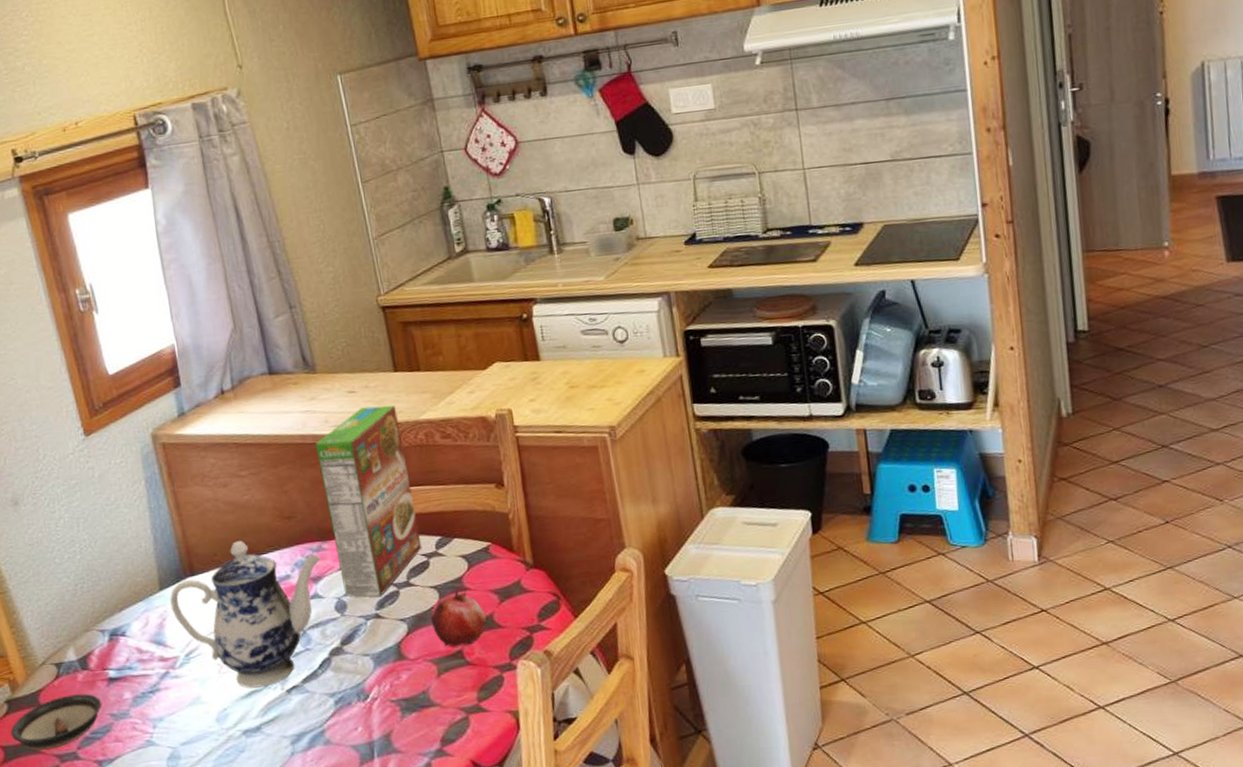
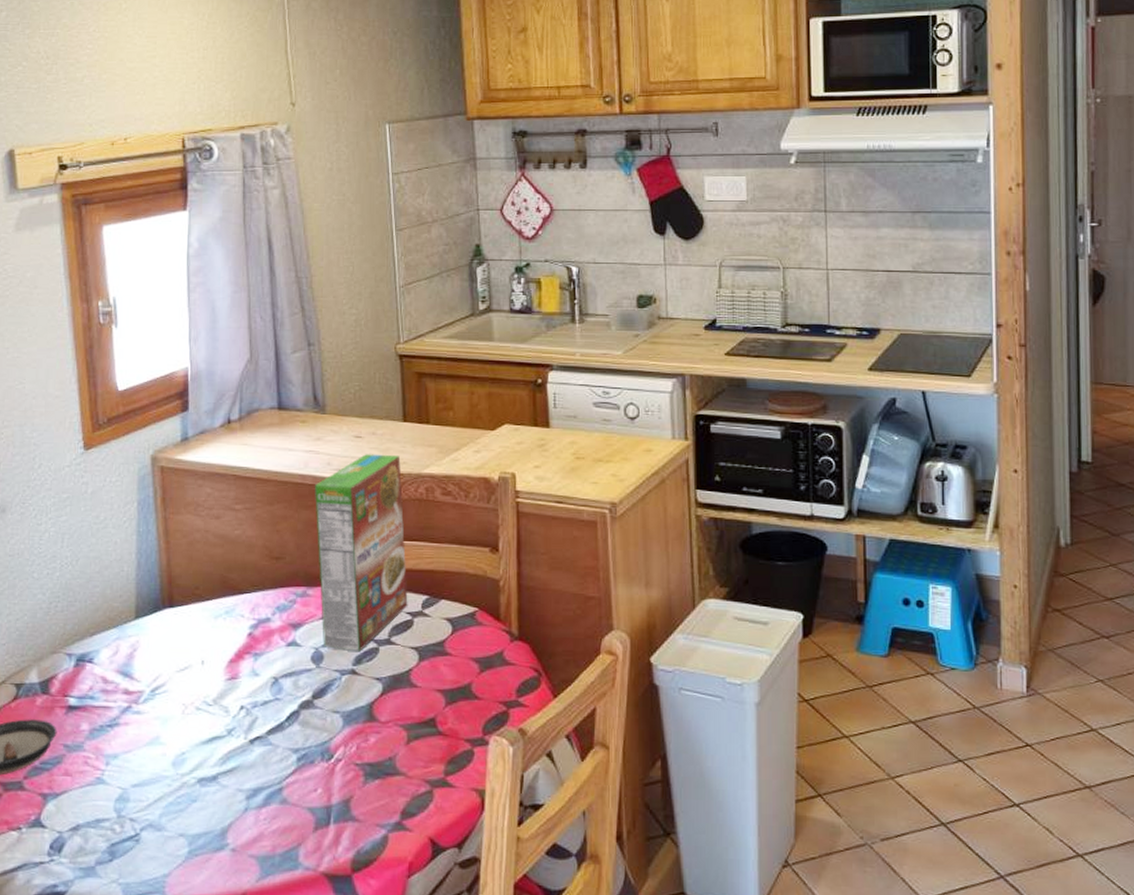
teapot: present [170,541,322,688] -> none [144,576,305,734]
fruit: present [431,589,486,647] -> none [408,653,463,714]

